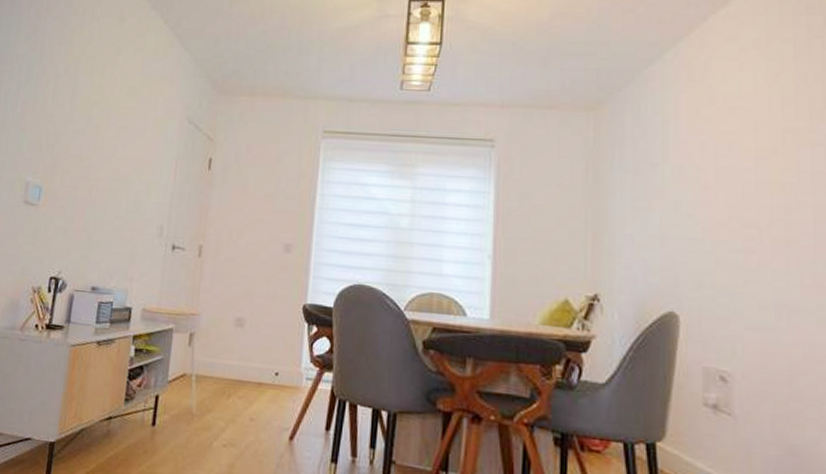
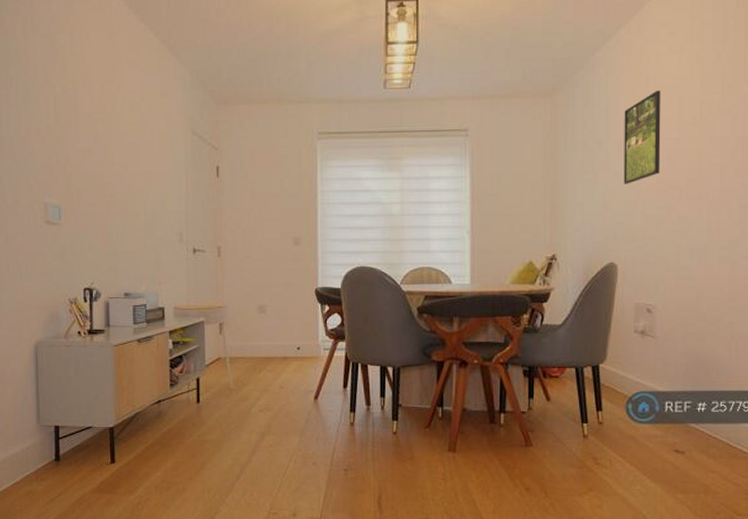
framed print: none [685,111,733,218] -> present [623,90,661,184]

